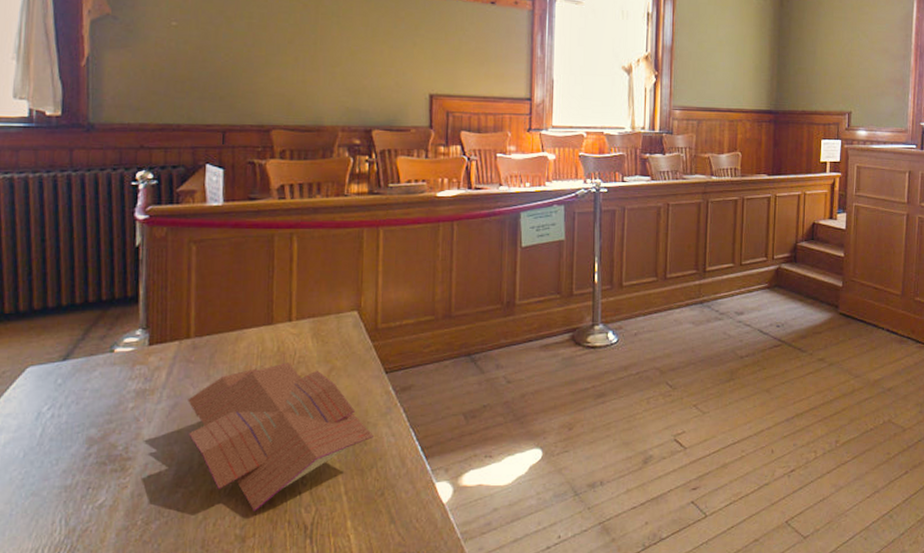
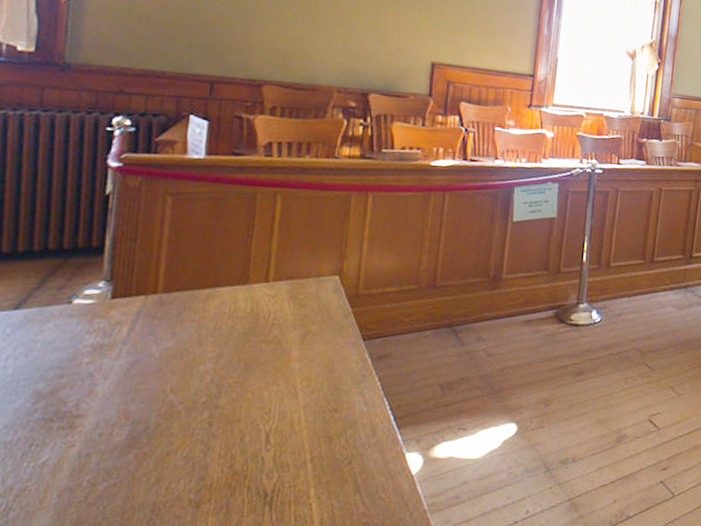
papers: present [188,362,375,512] -> none [147,324,347,476]

